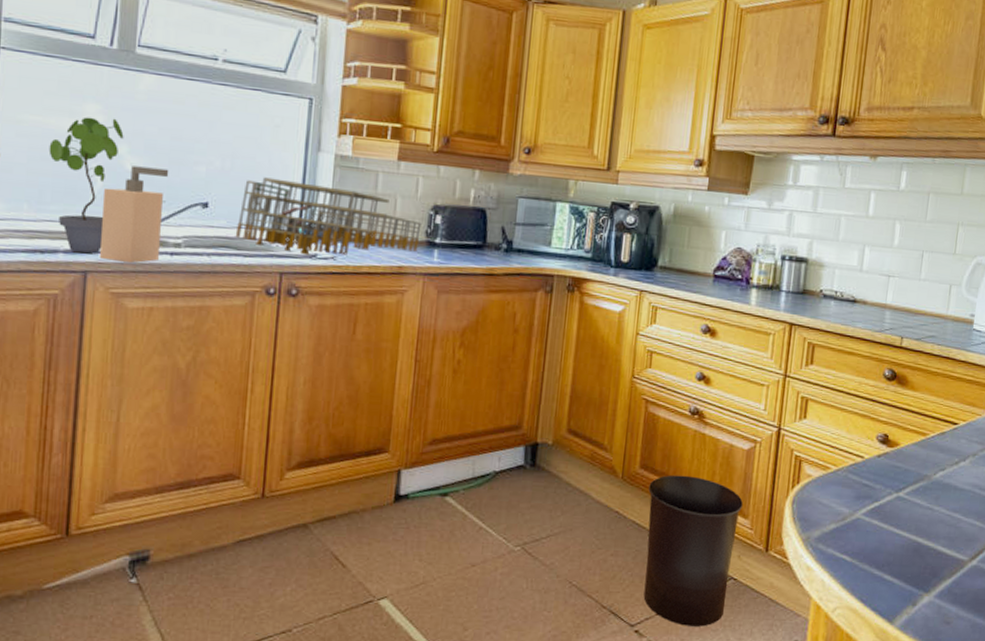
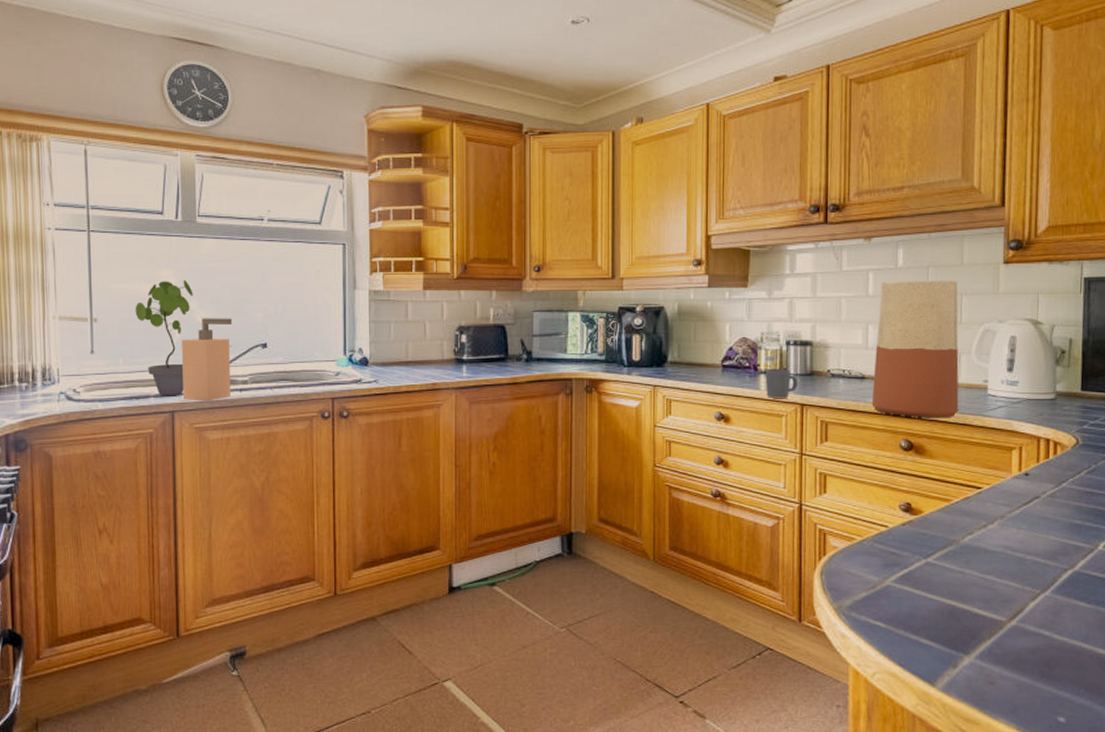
dish rack: present [235,177,421,256] -> none [291,316,449,381]
waste bin: present [643,475,743,627] -> none [680,554,772,695]
mug: none [756,283,789,317] -> present [765,368,798,399]
vase: none [860,204,956,350] -> present [871,281,959,418]

